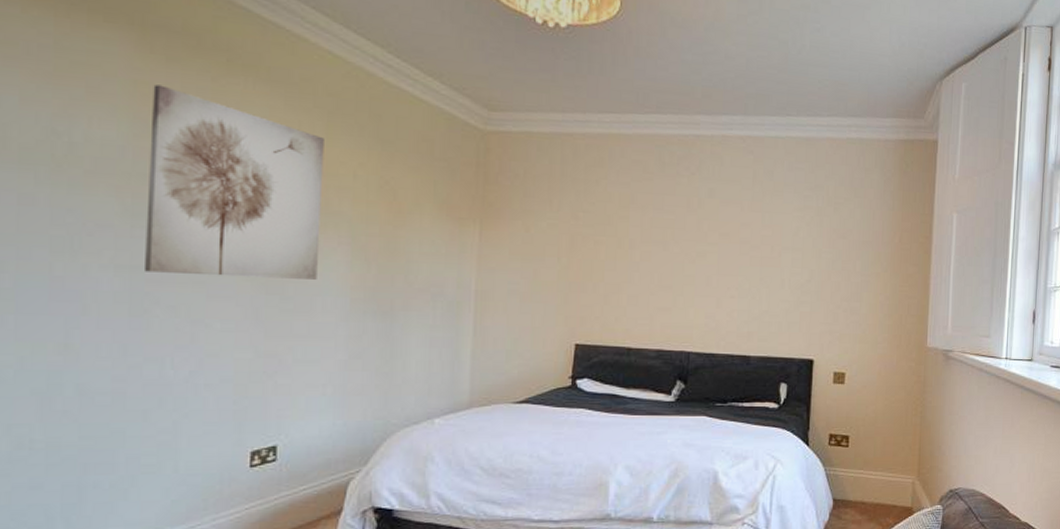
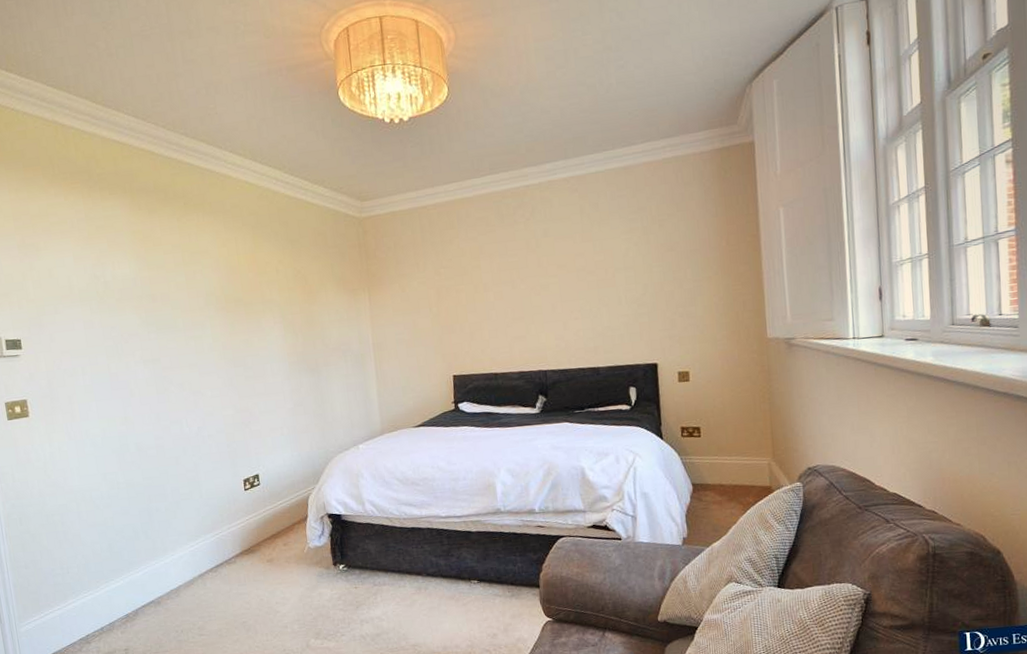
wall art: present [145,84,324,280] -> none [144,231,265,362]

